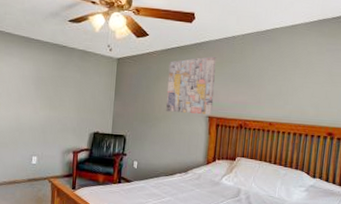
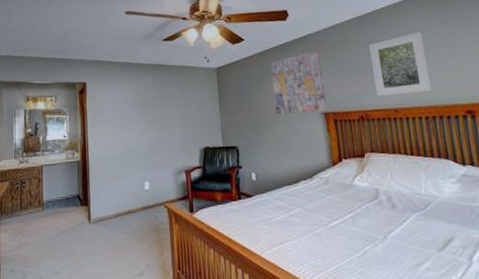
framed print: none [258,55,309,111] -> present [369,31,432,96]

